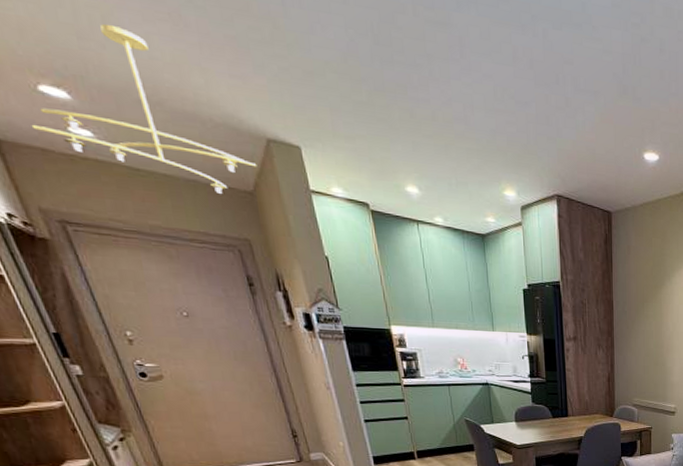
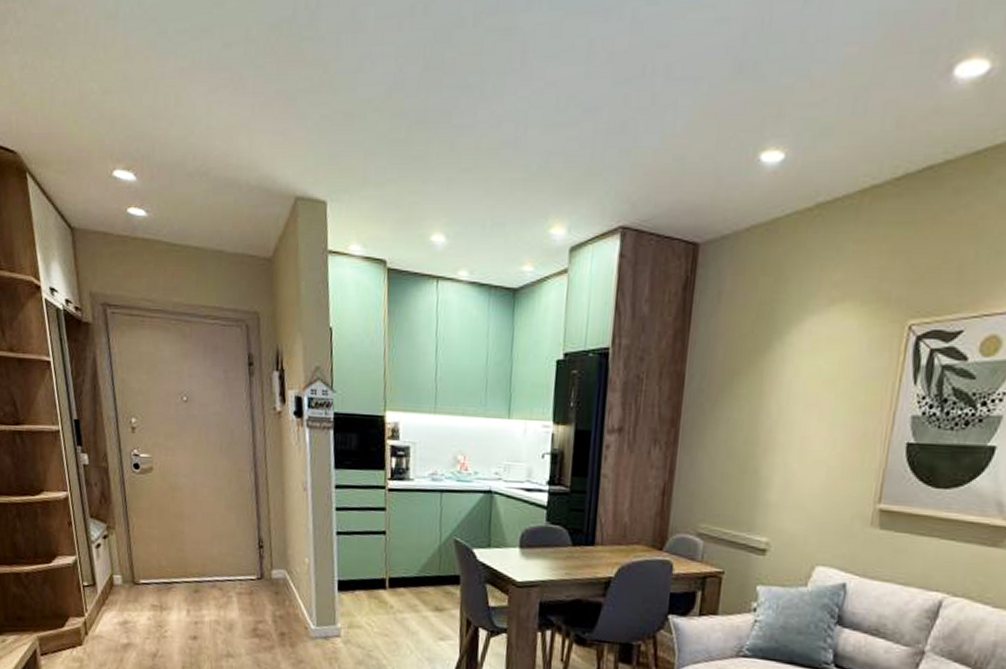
ceiling light fixture: present [31,23,257,194] -> none [100,100,281,263]

